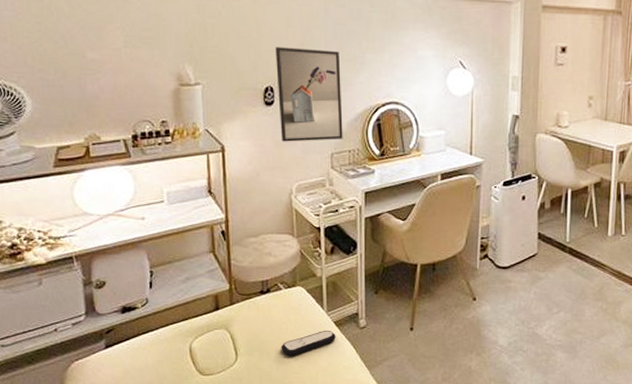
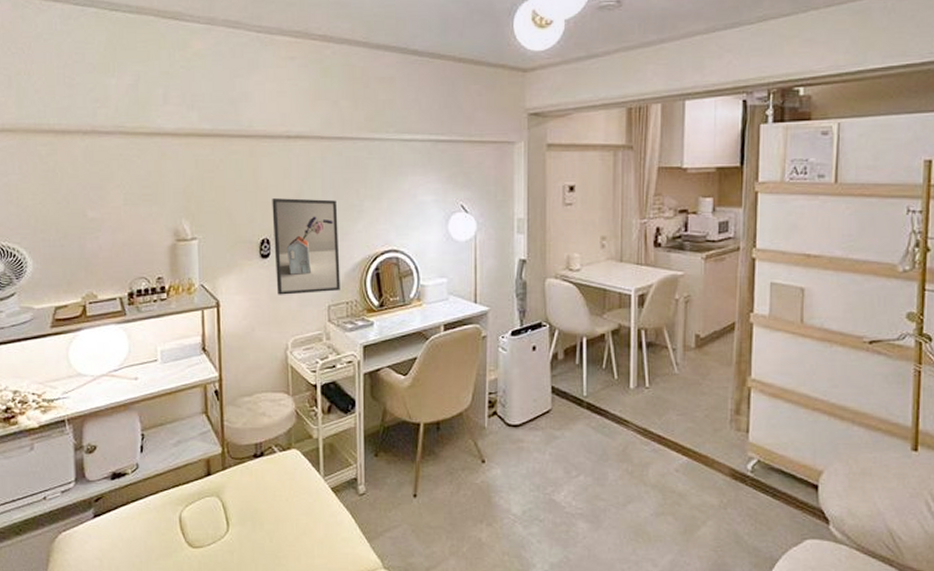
remote control: present [281,331,336,356] -> none [274,498,333,526]

